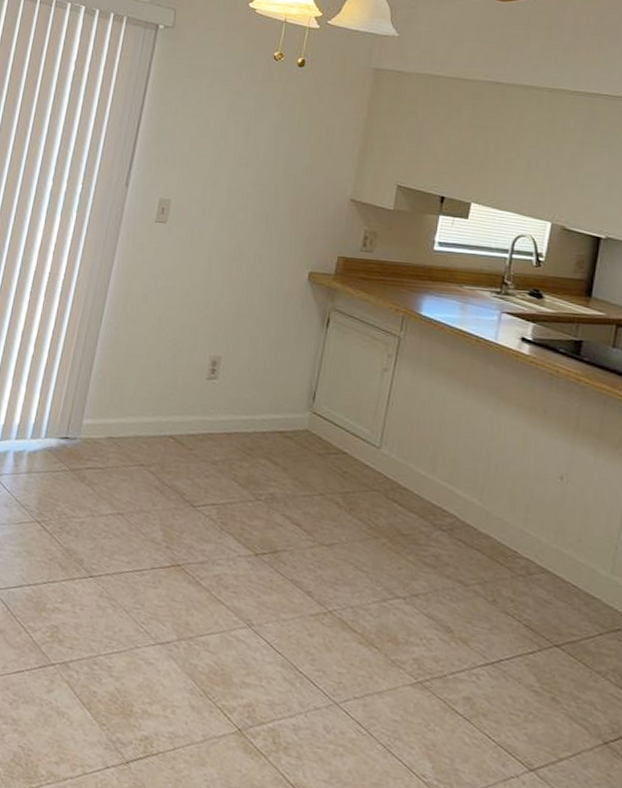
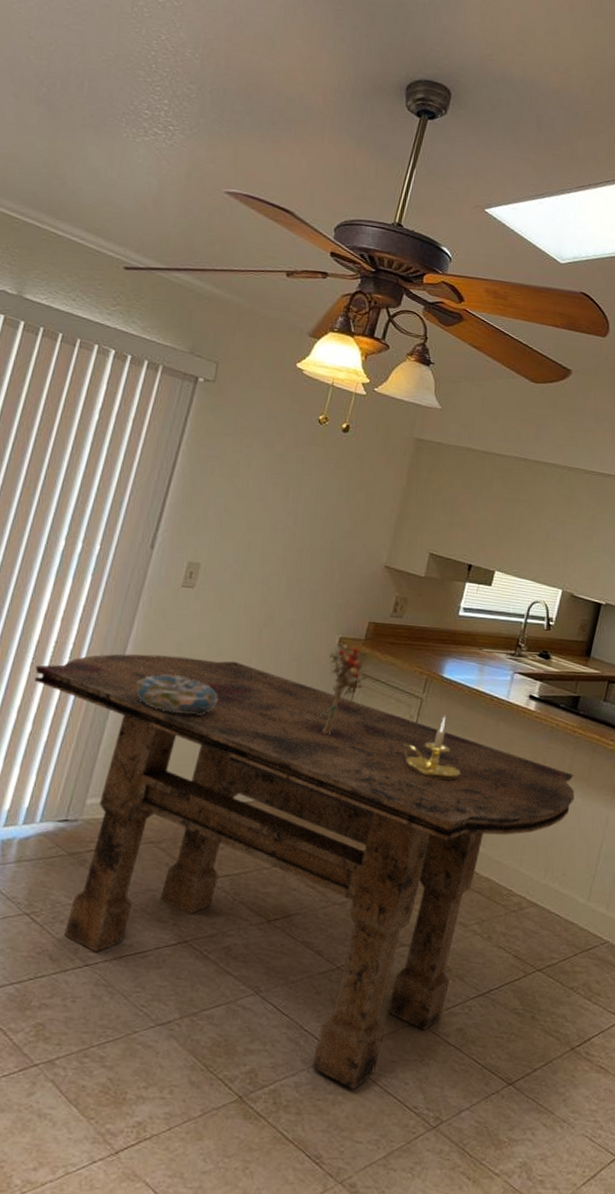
dining table: none [33,285,585,743] -> present [34,654,575,1089]
decorative bowl: none [120,305,195,347] -> present [136,674,218,716]
bouquet: none [292,279,341,370] -> present [318,644,368,735]
candle holder: none [381,356,448,426] -> present [402,716,460,781]

